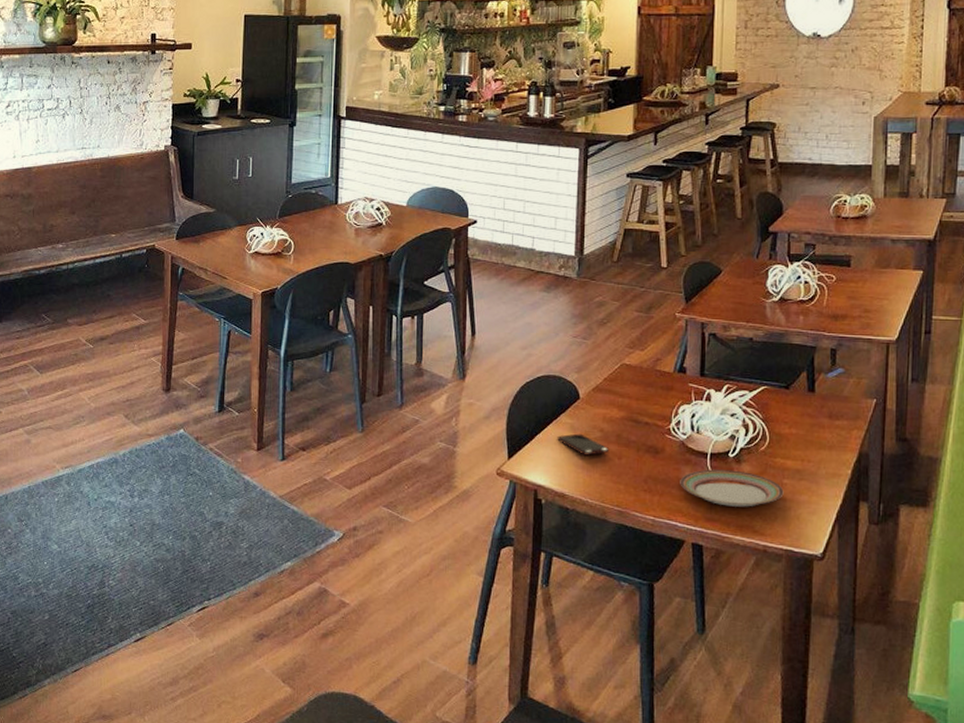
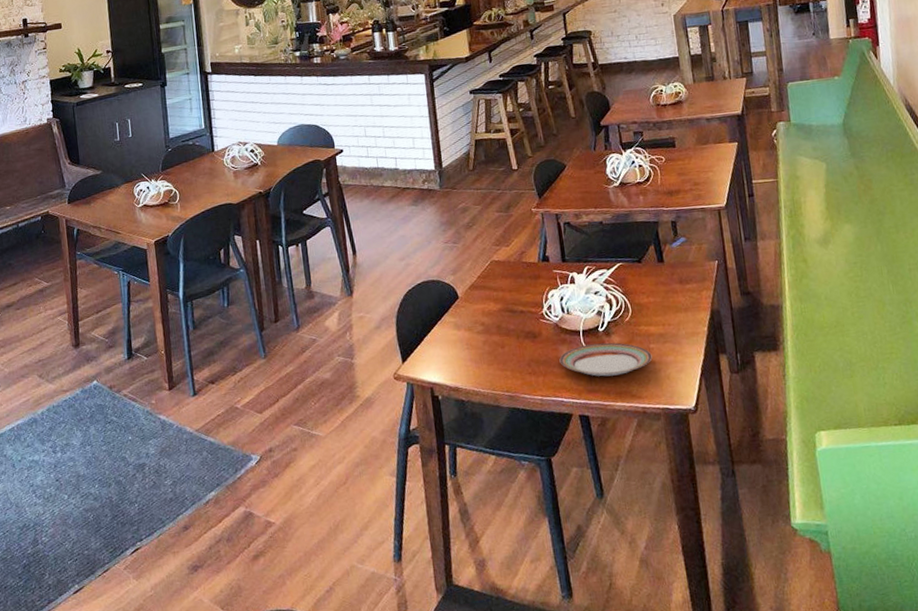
smartphone: present [557,433,610,456] -> none [444,329,493,350]

